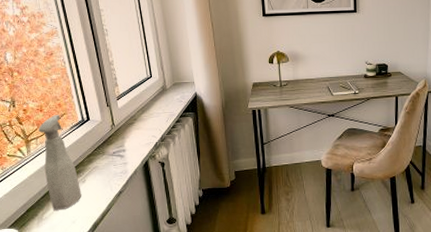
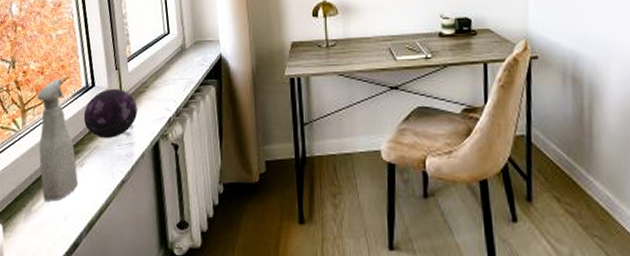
decorative orb: none [82,121,128,160] -> present [83,88,137,138]

